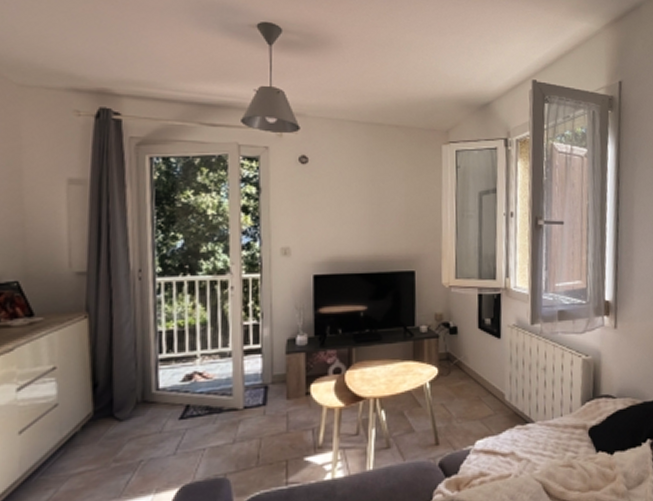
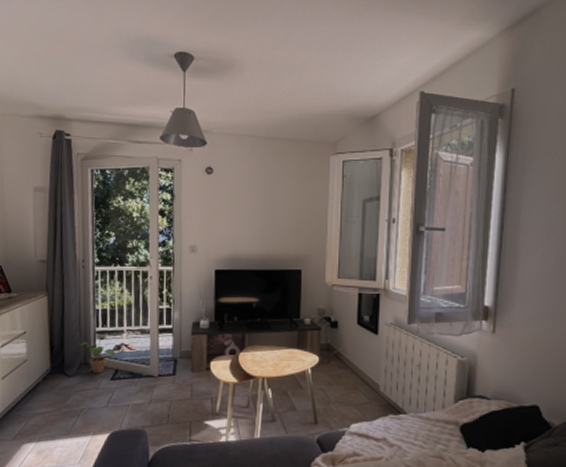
potted plant: none [135,364,185,412] -> present [79,335,115,373]

